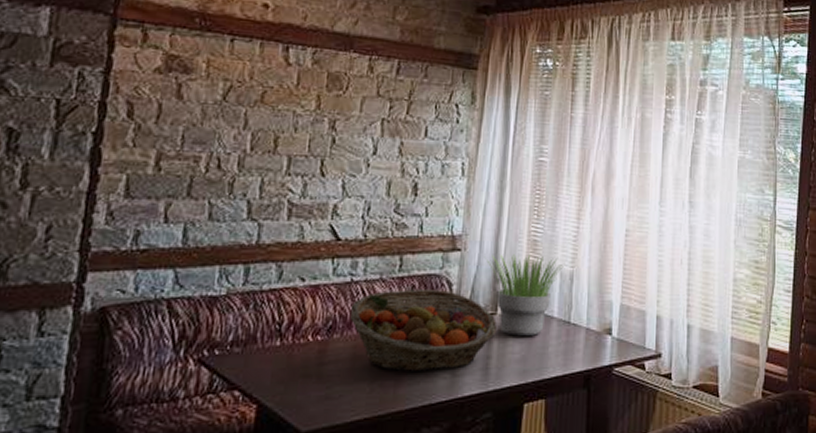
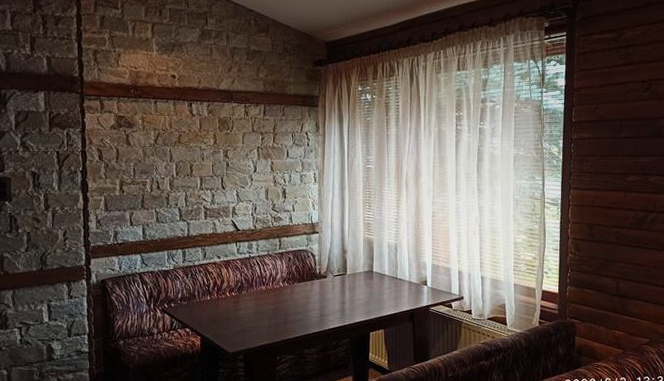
fruit basket: present [350,289,498,373] -> none [251,260,348,314]
potted plant: present [486,254,564,336] -> none [336,233,390,288]

